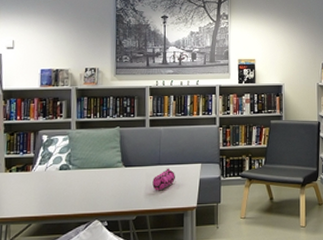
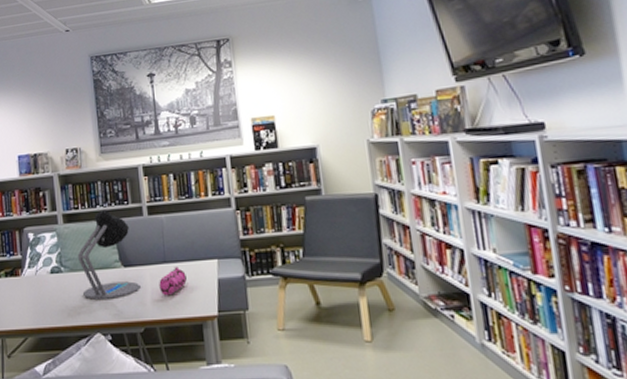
desk lamp: none [86,119,137,193] -> present [78,209,141,300]

